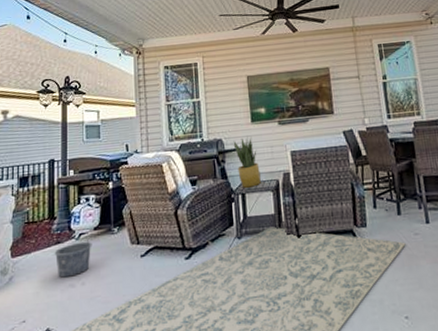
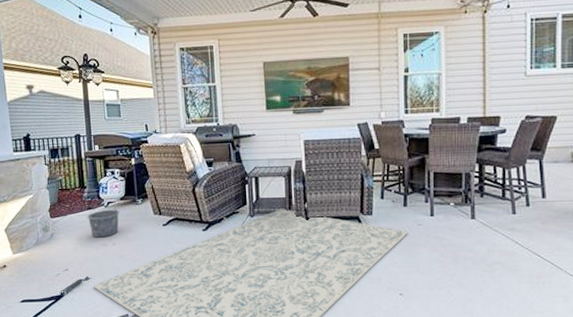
planter: present [233,136,261,188] -> none [248,124,274,172]

